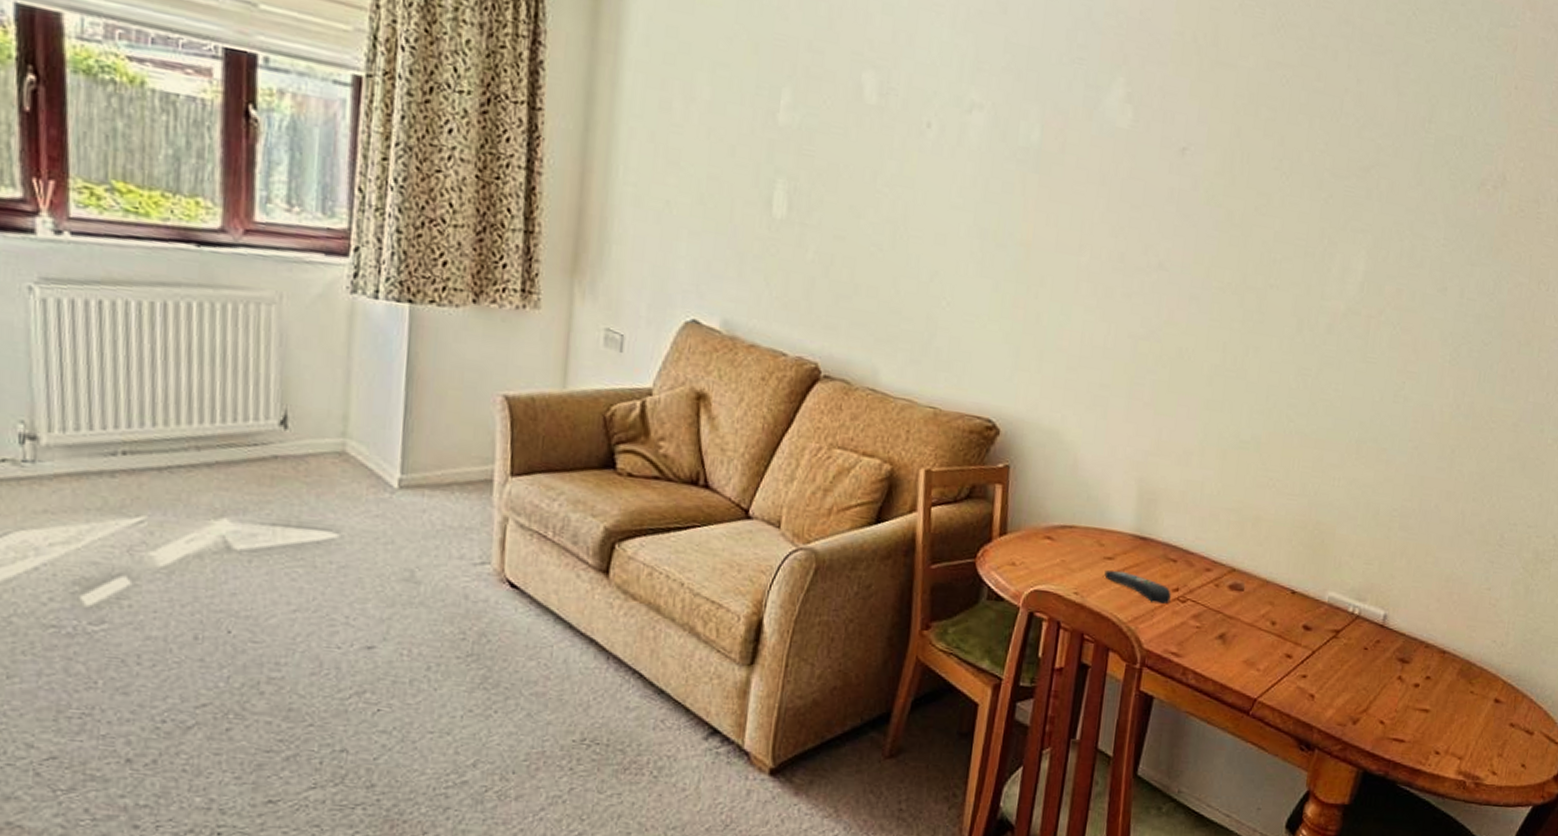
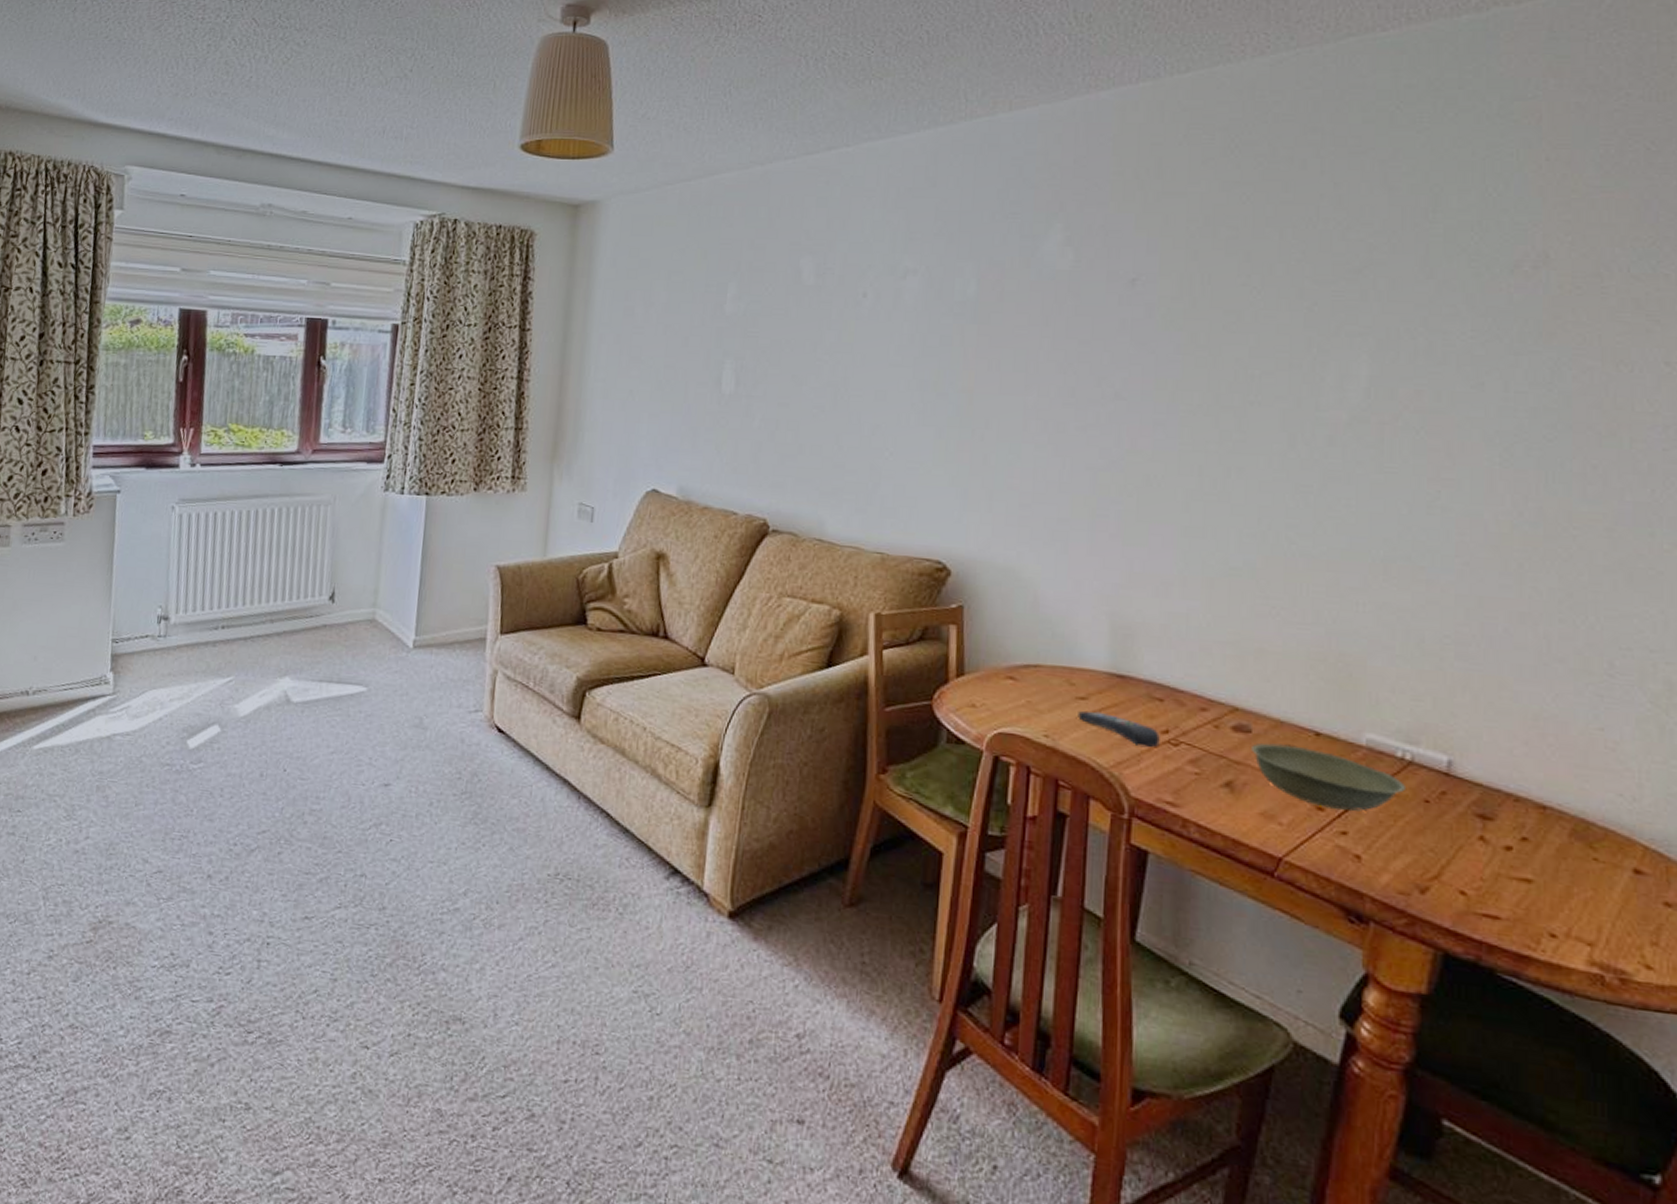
bowl: none [1242,599,1353,658] -> present [1251,742,1407,811]

